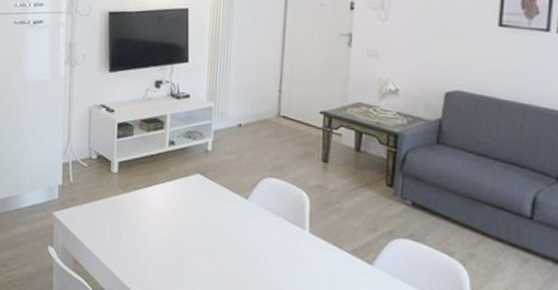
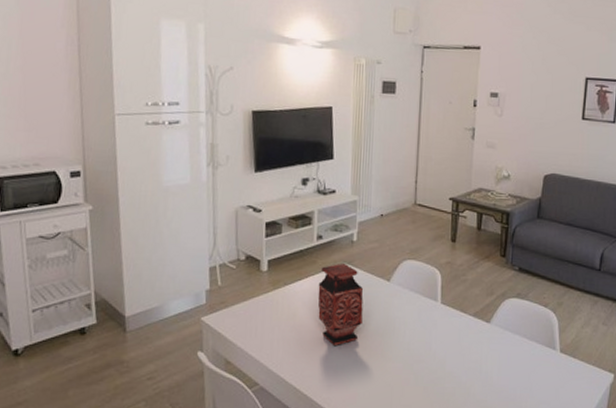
vase: none [167,172,218,263] -> present [317,262,364,345]

